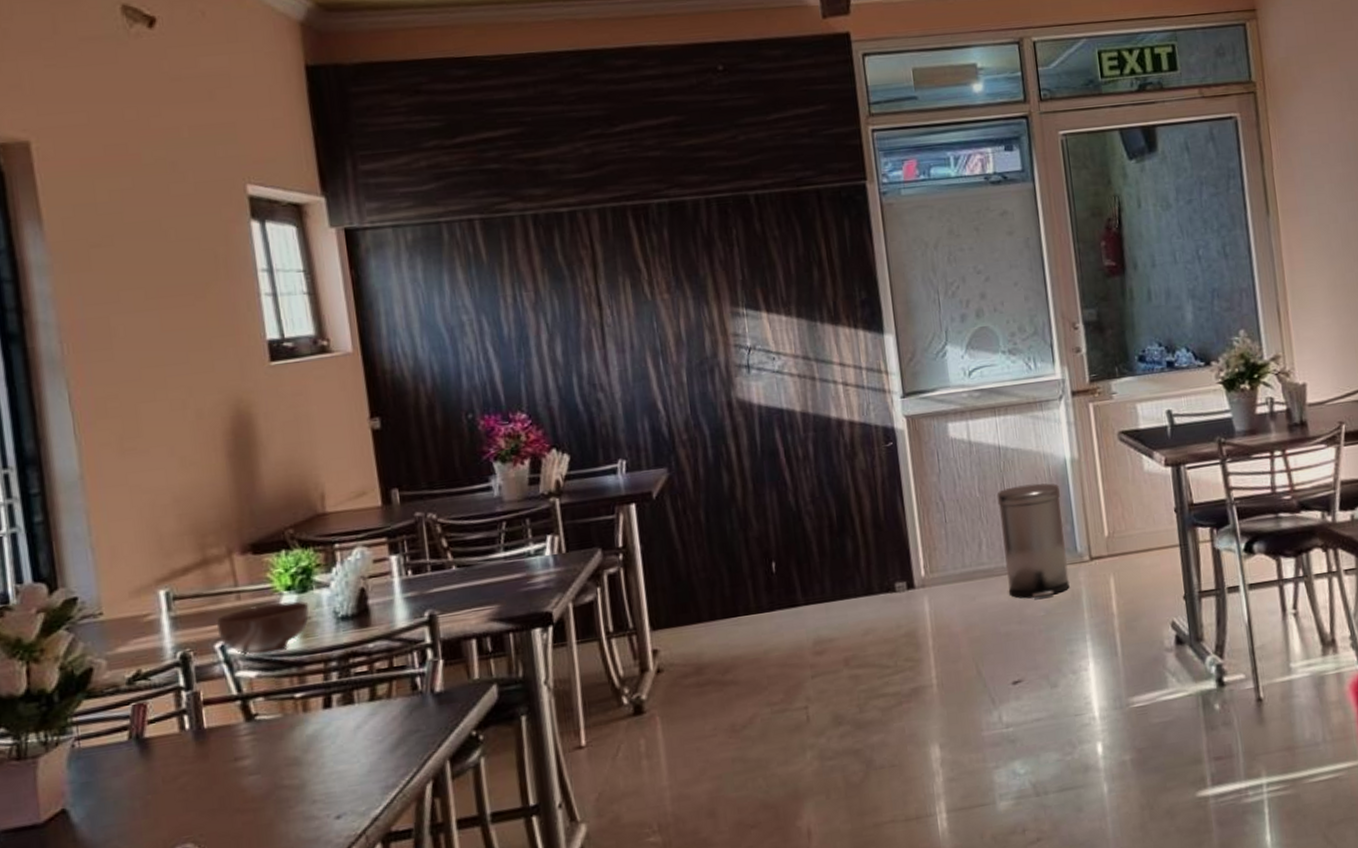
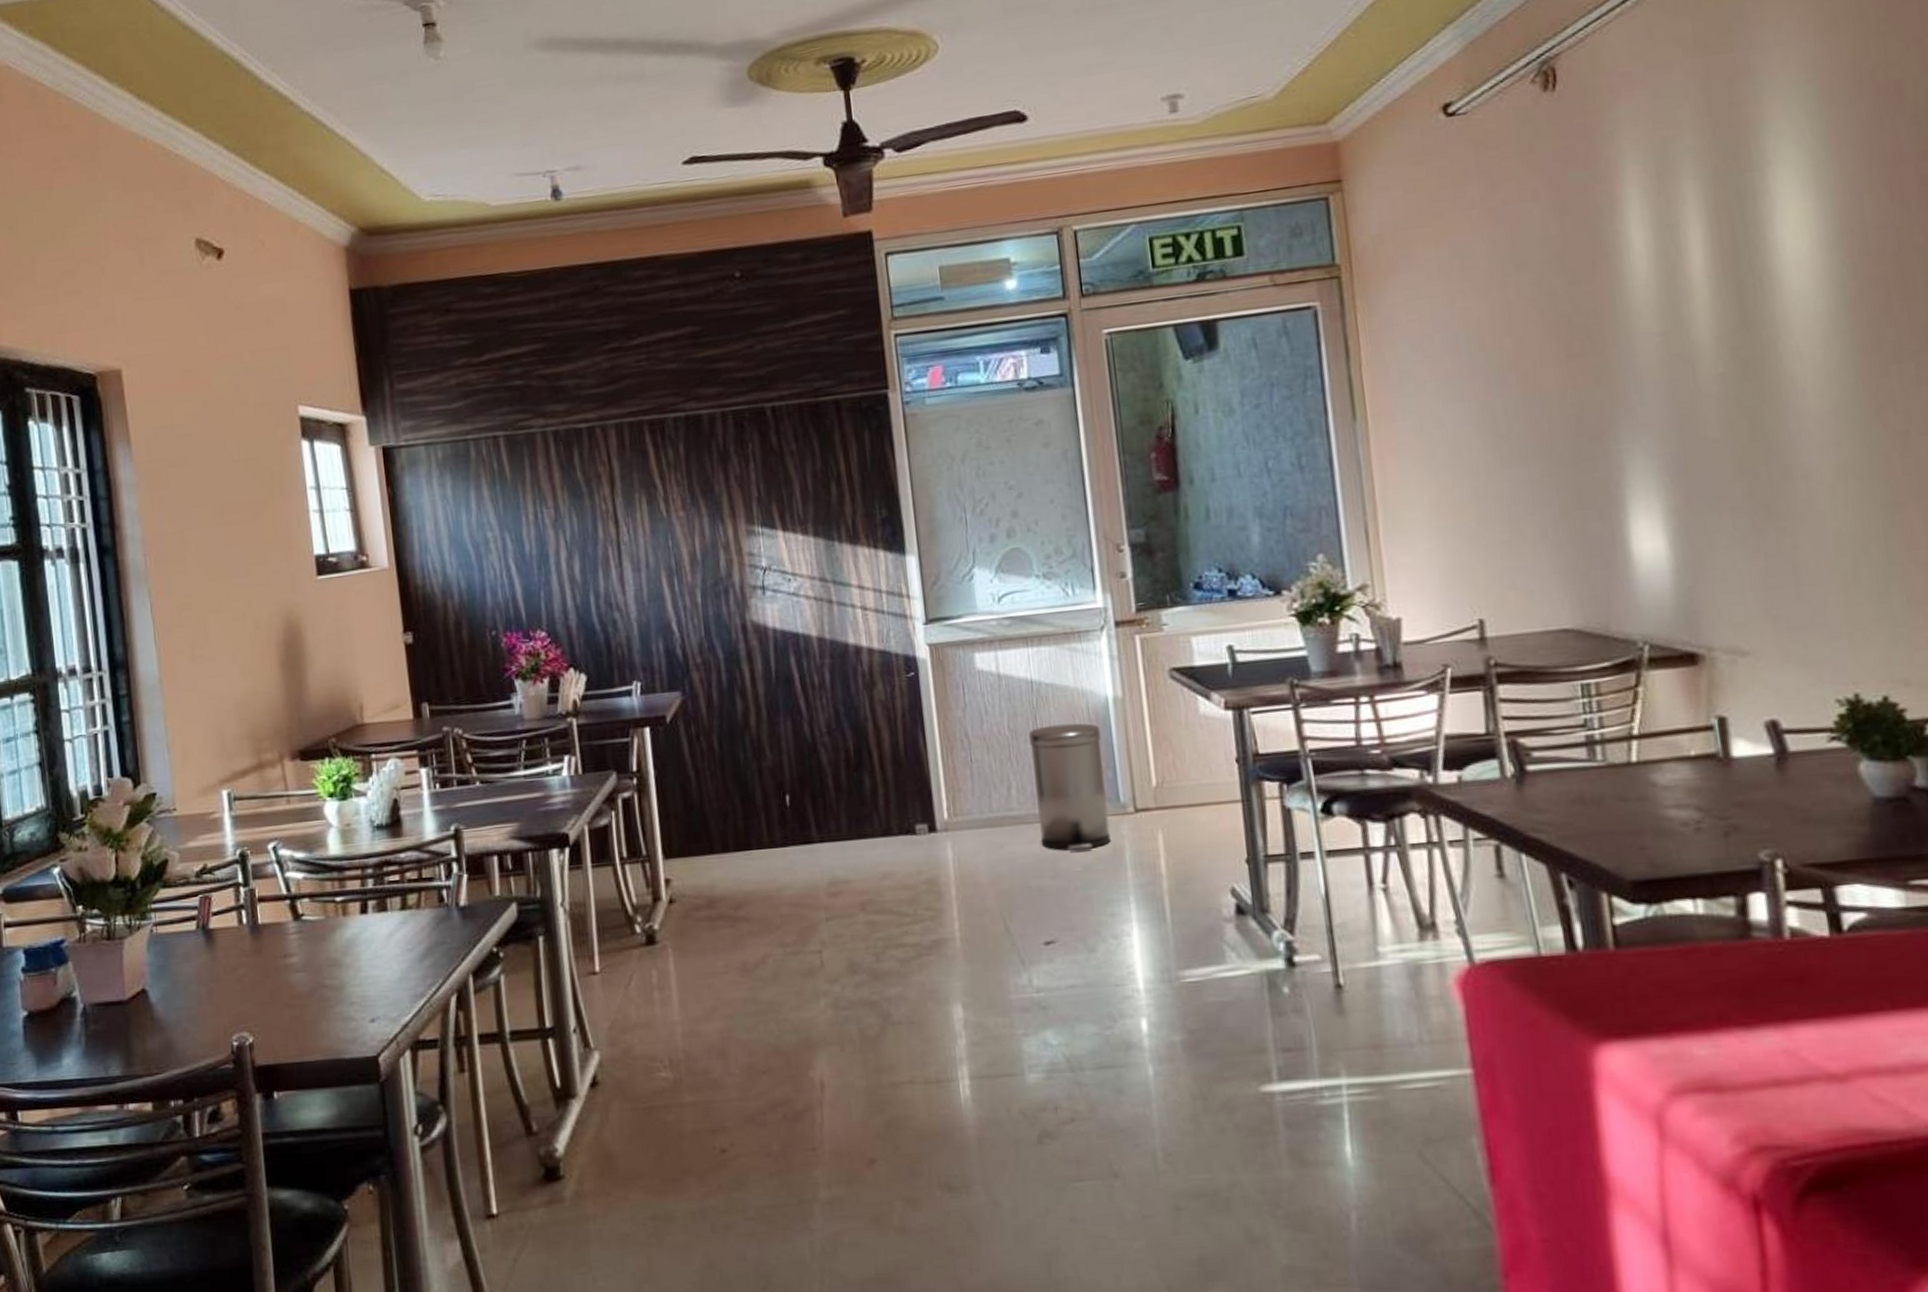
bowl: present [214,600,310,656] -> none [268,807,350,858]

